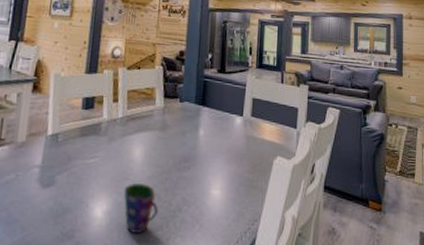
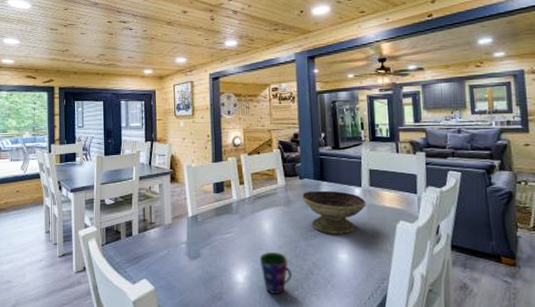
decorative bowl: none [179,116,246,167] -> present [301,190,366,234]

